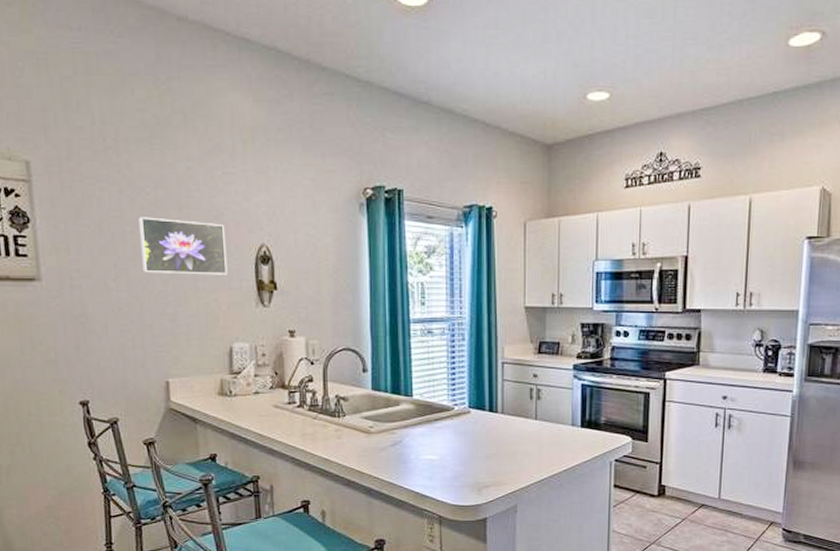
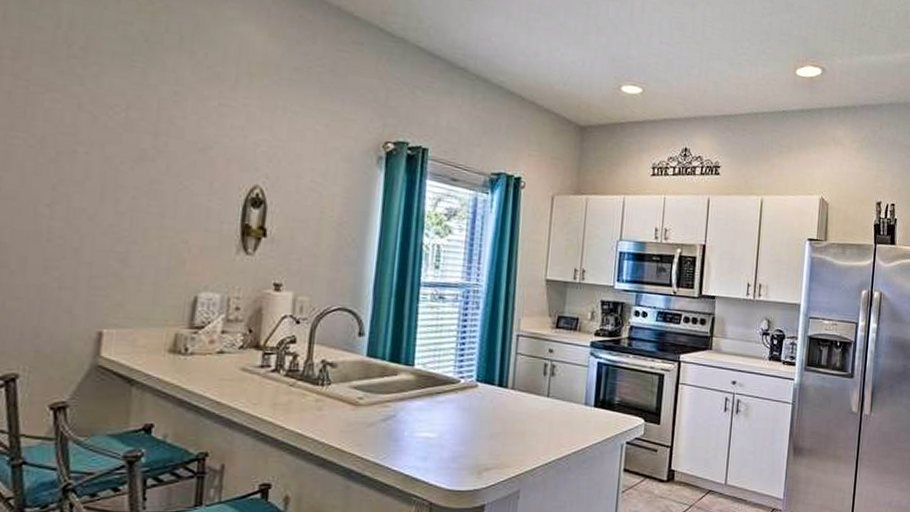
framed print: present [138,217,228,275] -> none [92,137,211,215]

